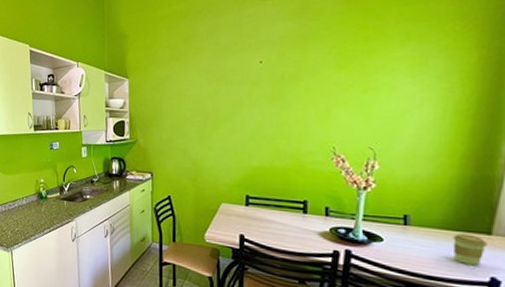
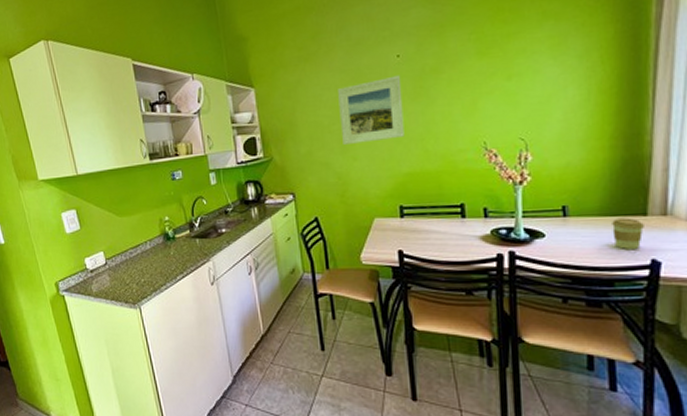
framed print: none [200,79,261,136] -> present [338,75,405,145]

